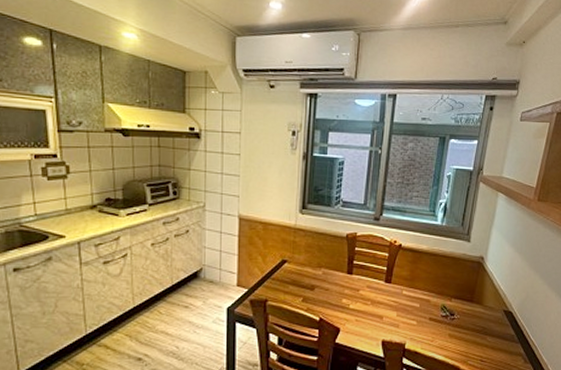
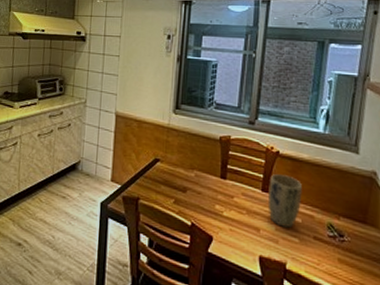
plant pot: none [390,266,421,313] -> present [267,174,302,228]

